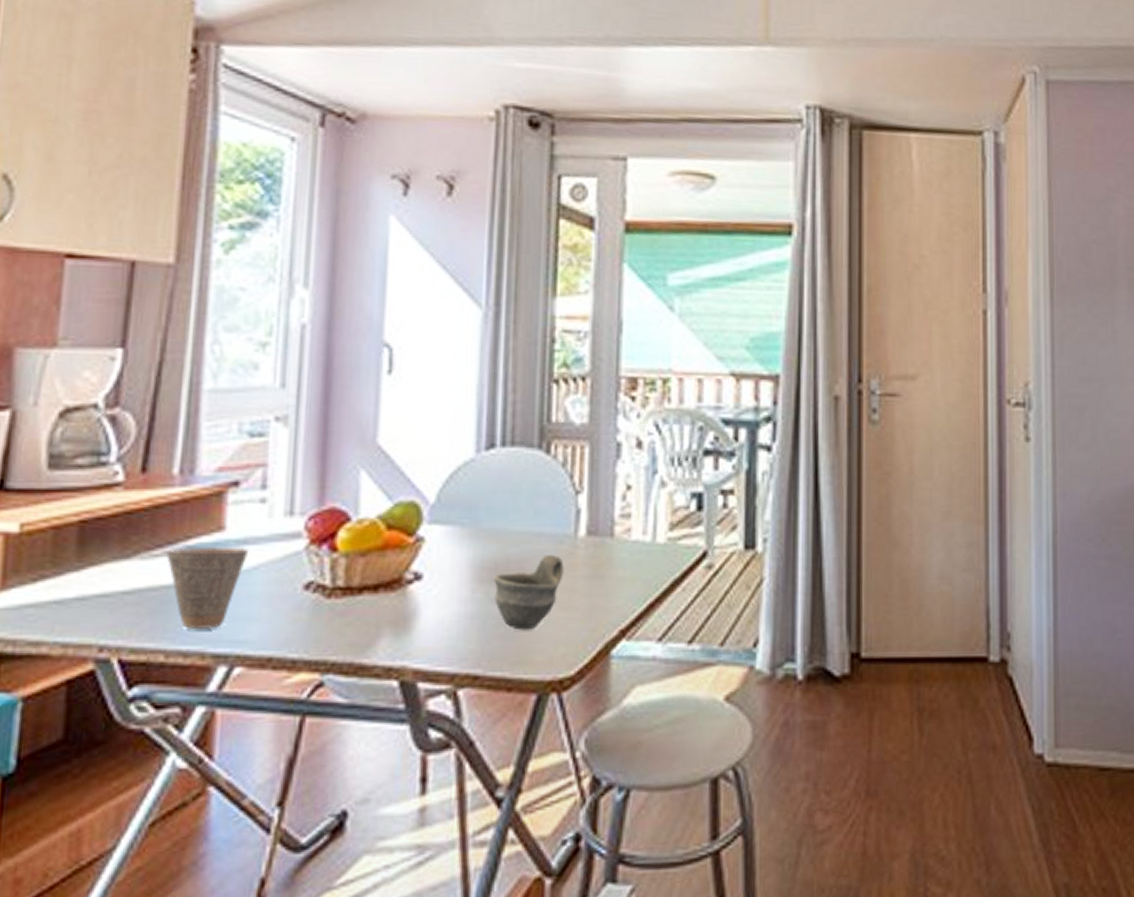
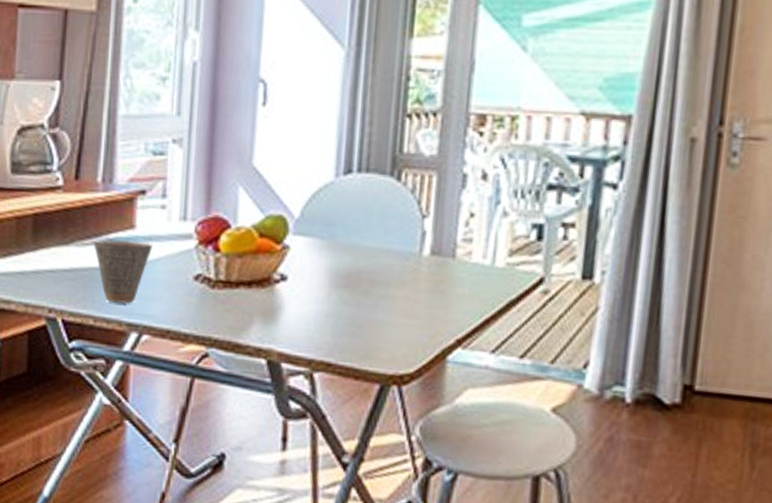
cup: present [494,554,564,630] -> none [347,268,409,331]

